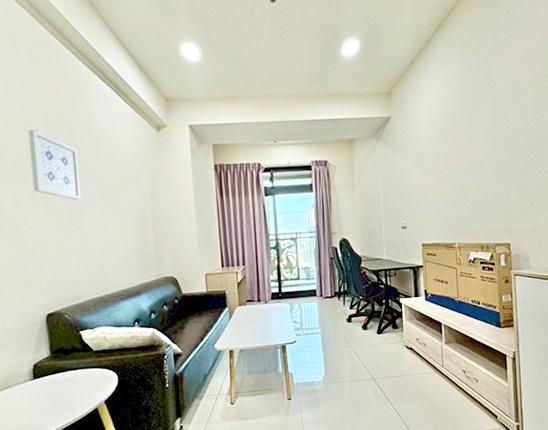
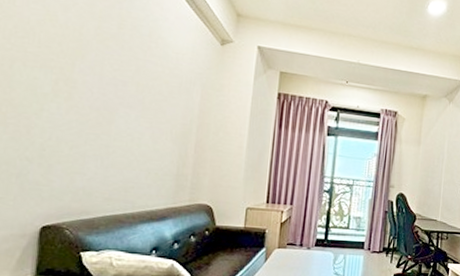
wall art: present [27,129,81,201] -> none [57,11,122,102]

